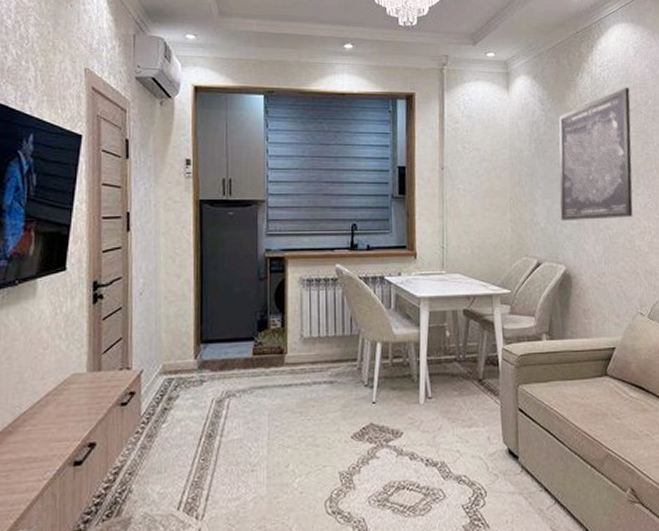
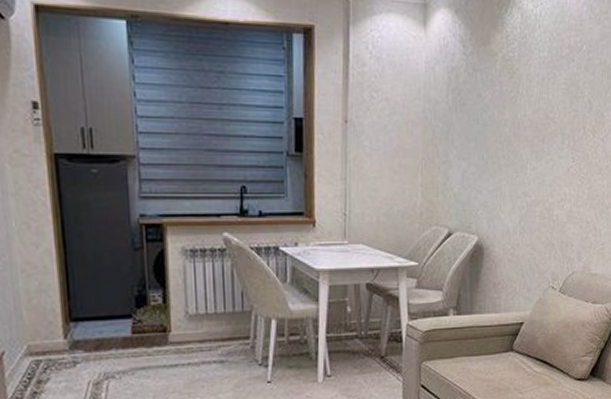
wall art: present [558,87,633,220] -> none [476,28,563,185]

